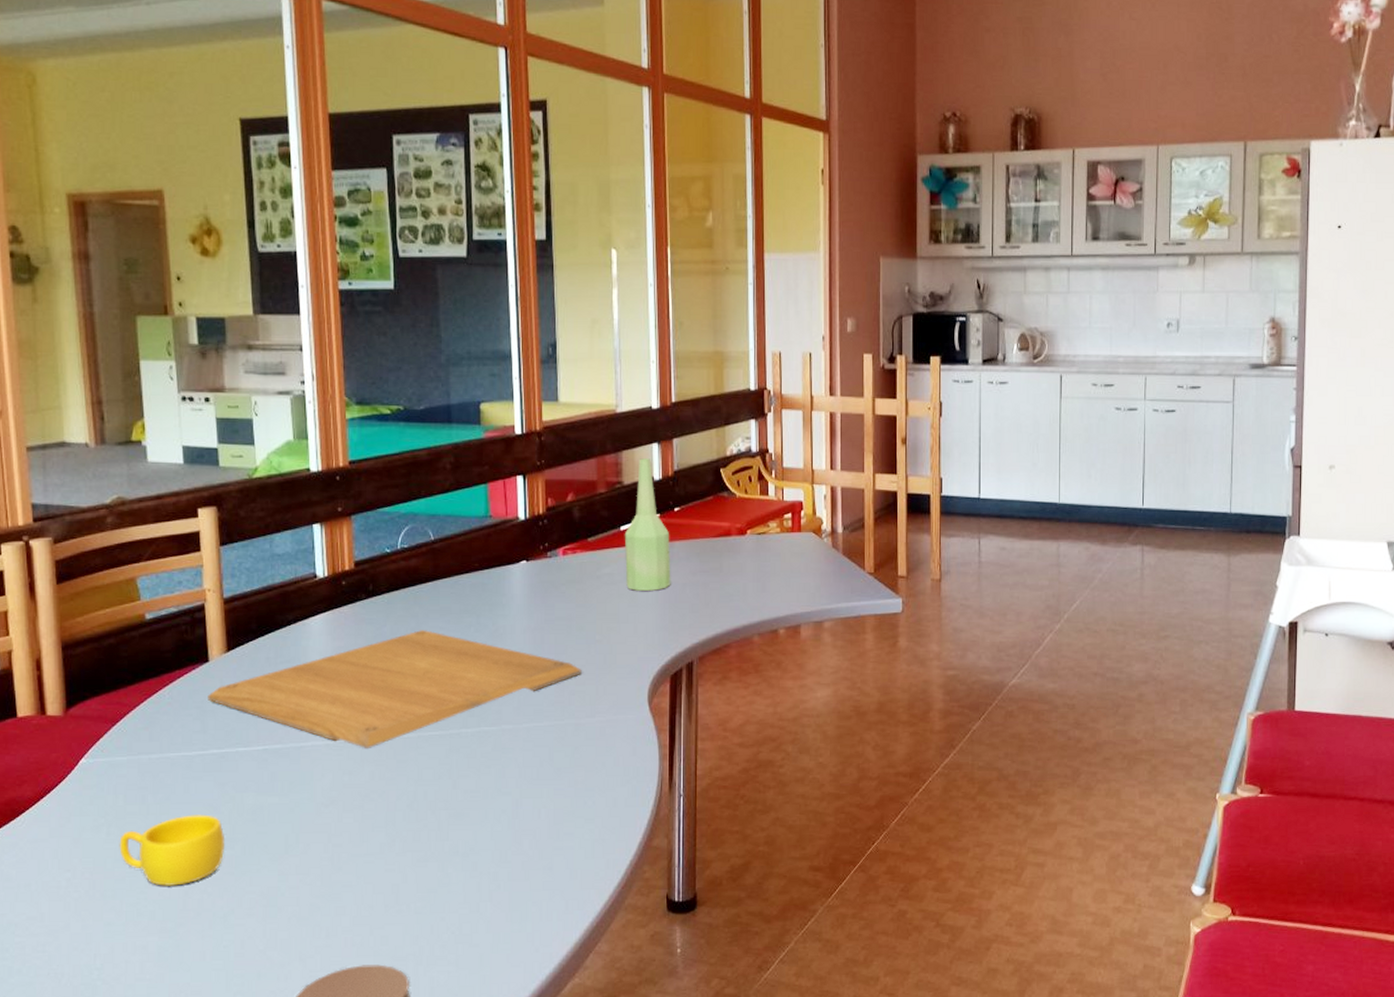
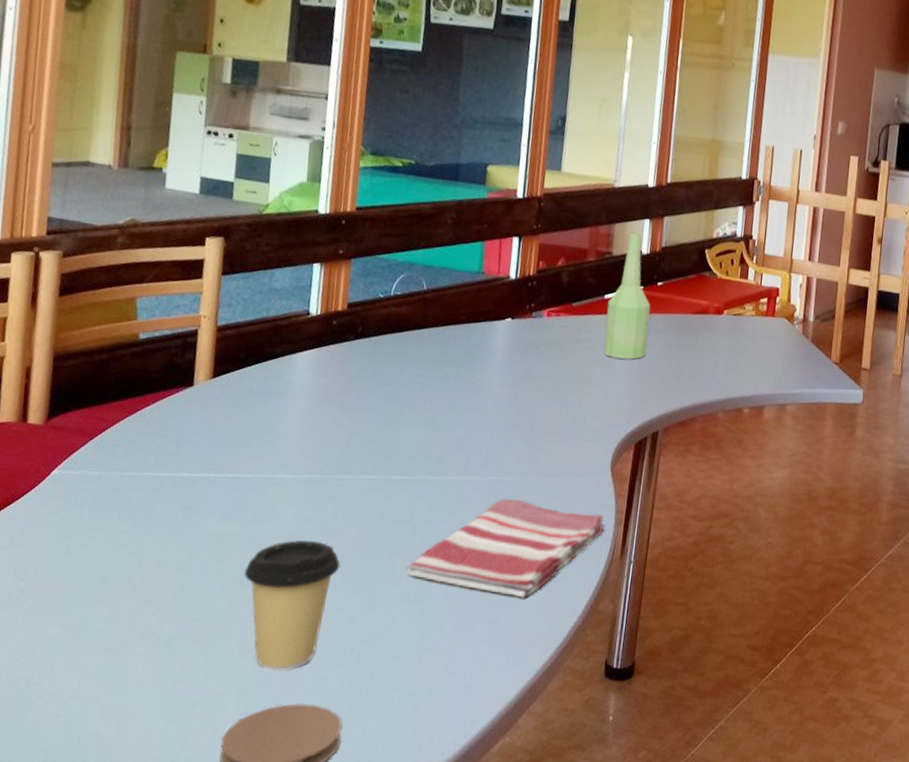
cup: present [119,814,224,886] -> none [76,535,182,606]
chopping board: present [208,630,582,750] -> none [186,375,551,487]
coffee cup: none [289,804,385,936] -> present [244,540,341,672]
dish towel: none [453,743,649,842] -> present [406,499,605,598]

